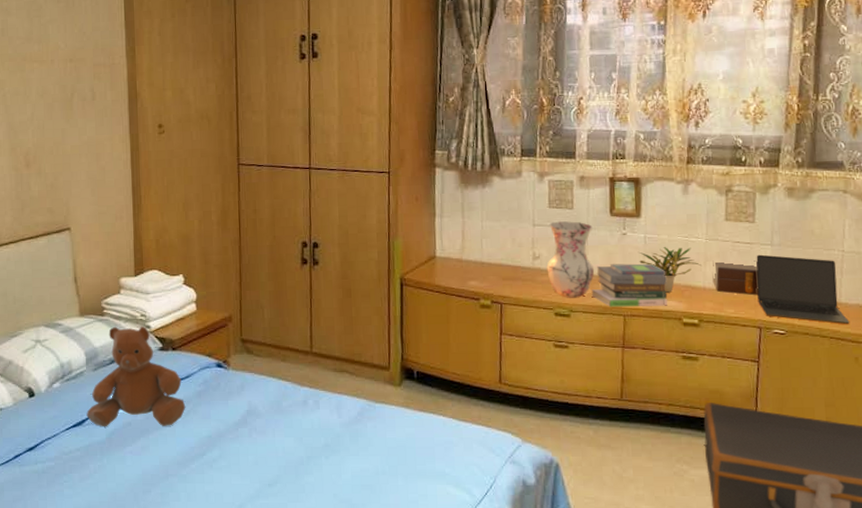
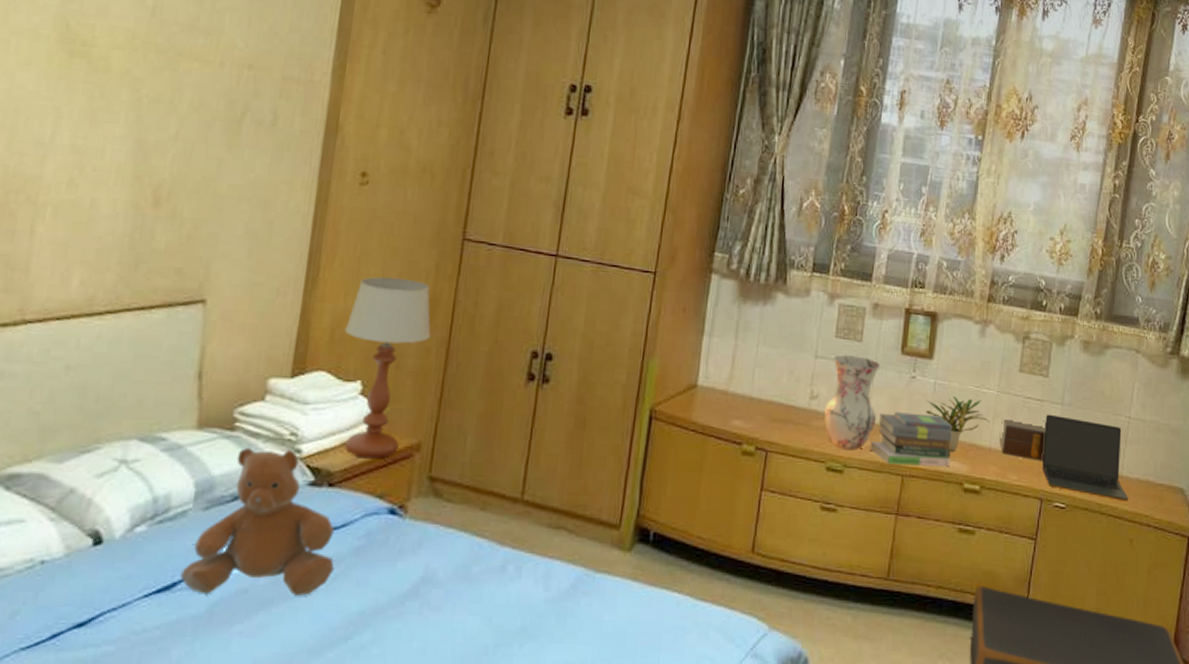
table lamp: none [165,198,226,329] -> present [344,276,431,459]

